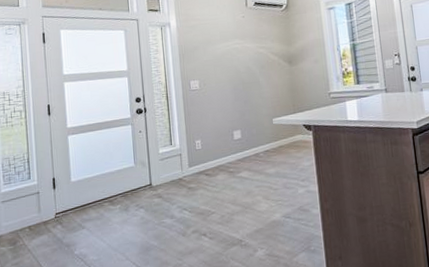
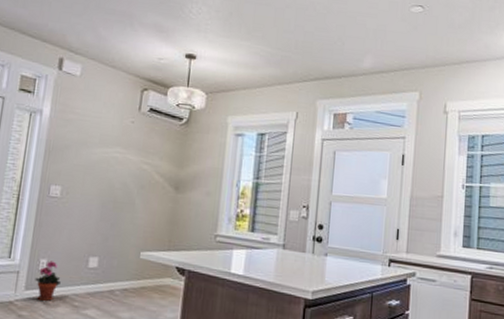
potted plant: none [195,140,215,174] -> present [35,261,60,302]

